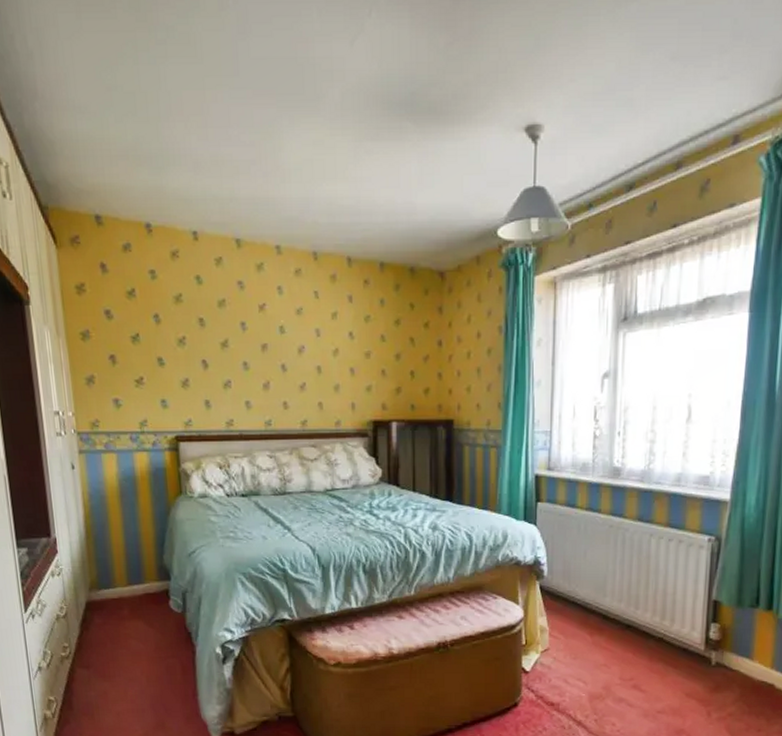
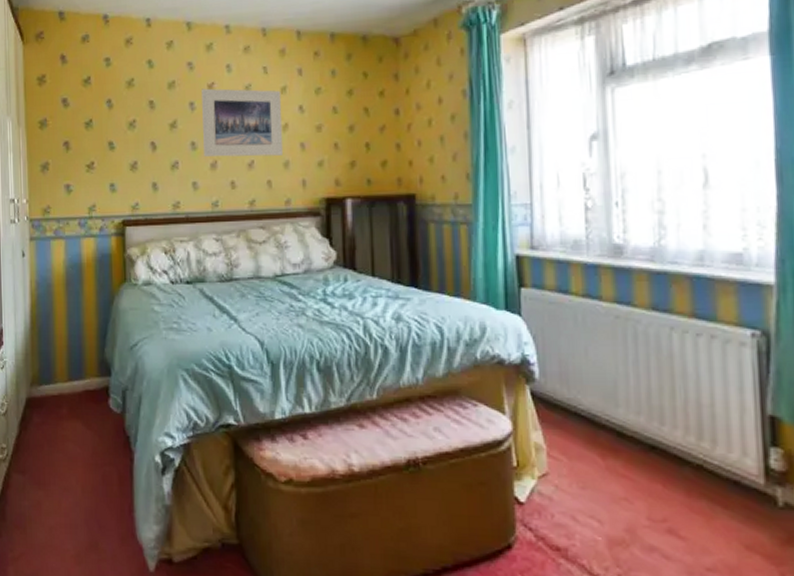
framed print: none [253,309,334,379] -> present [202,88,284,157]

